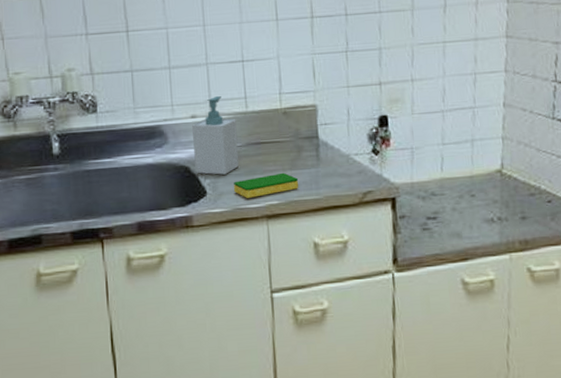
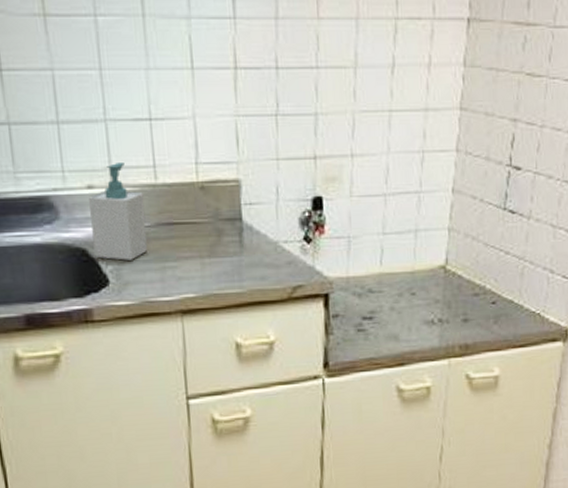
dish sponge: present [234,172,299,198] -> none [142,260,219,289]

